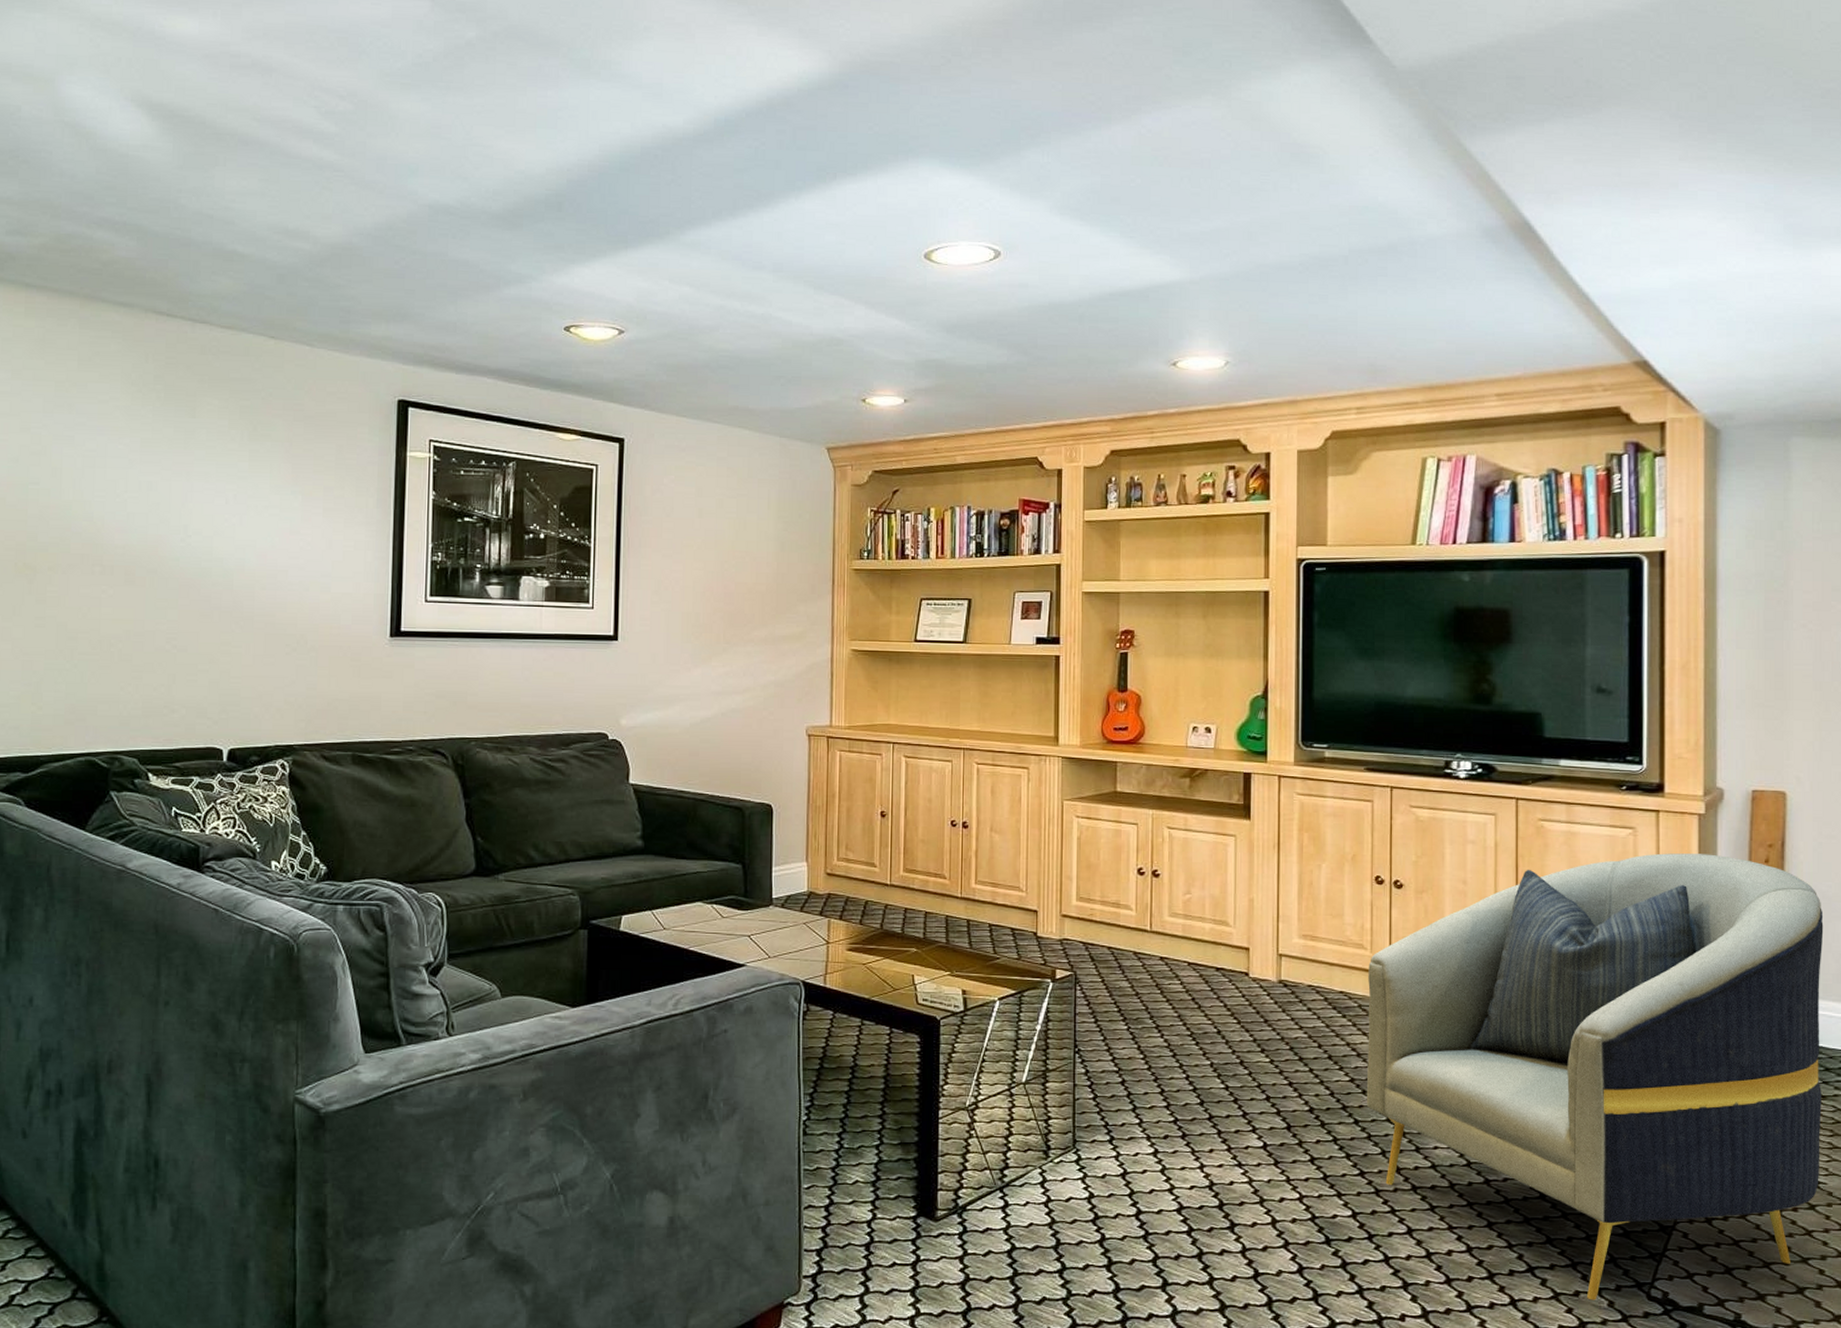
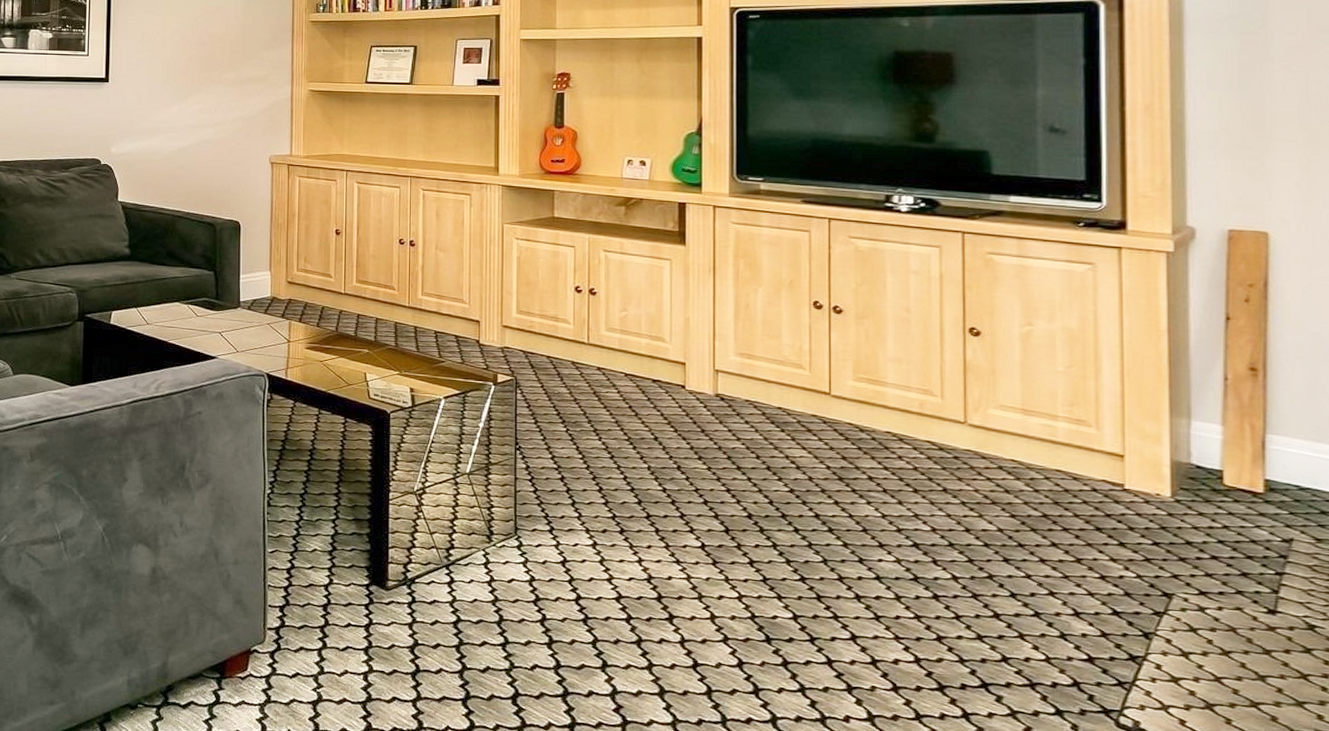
armchair: present [1366,853,1824,1300] -> none [806,289,1317,722]

